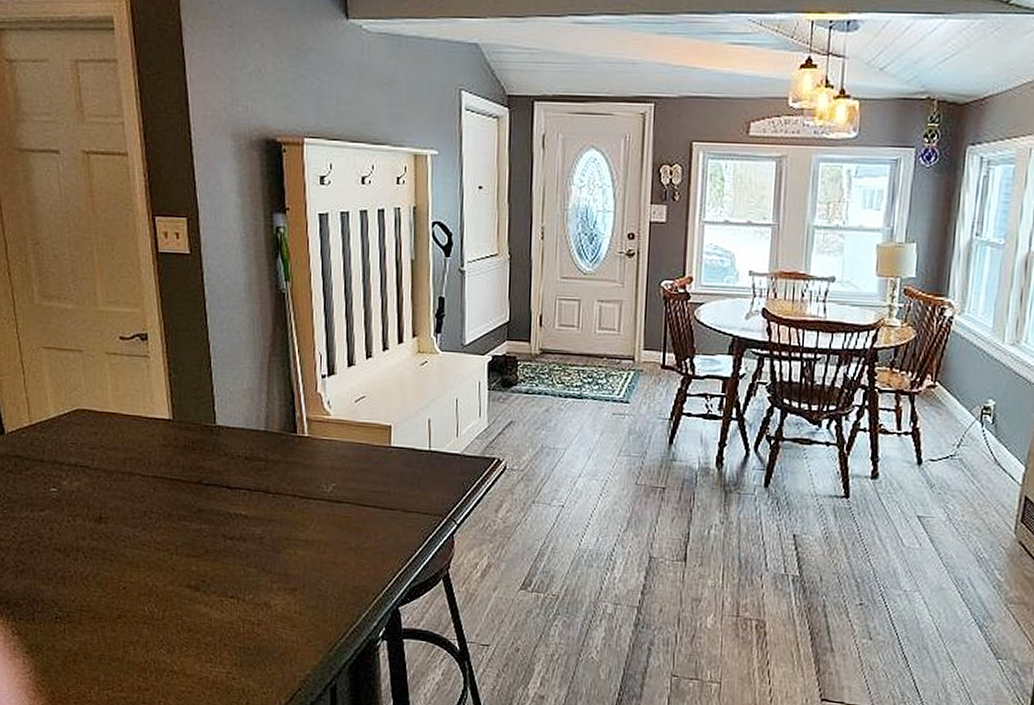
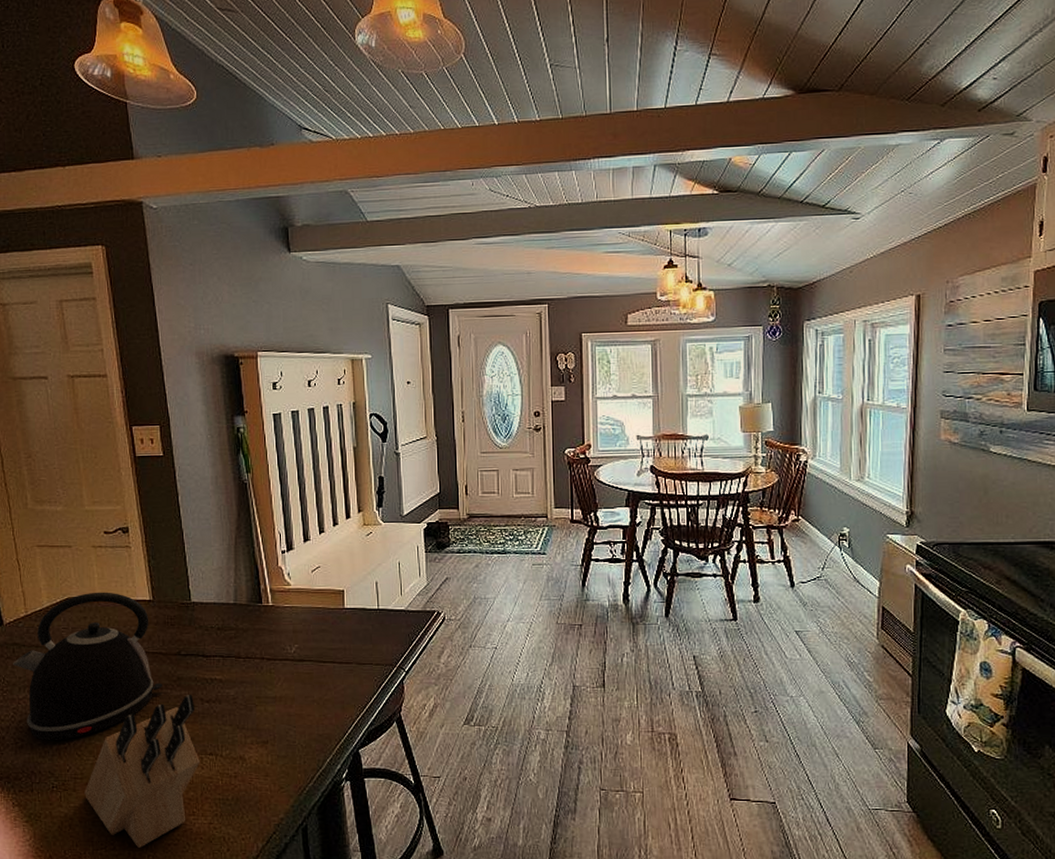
kettle: none [13,405,181,568] -> present [12,592,162,741]
knife block: none [91,528,220,692] -> present [84,694,200,848]

